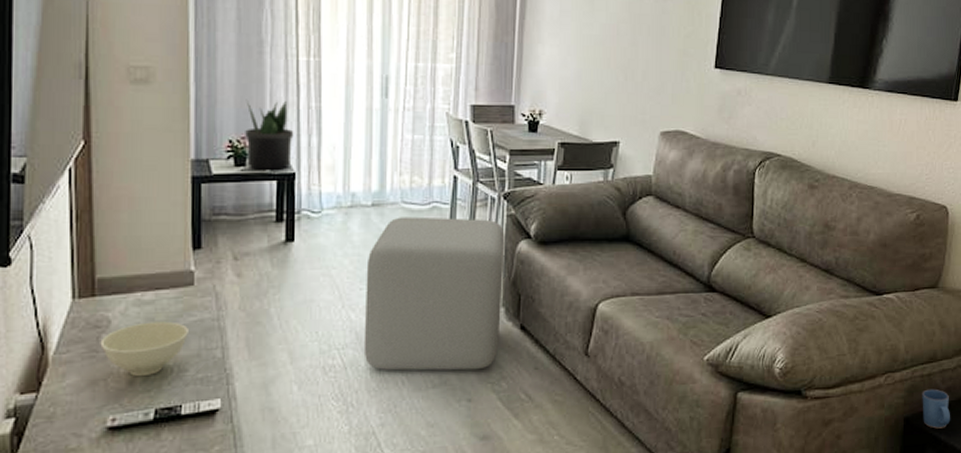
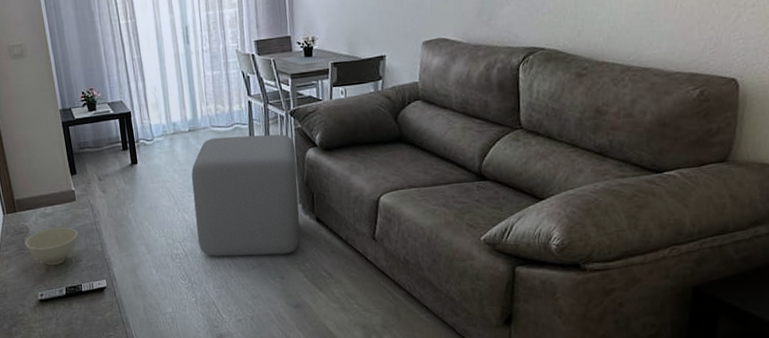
planter: present [245,99,294,170] -> none [88,57,126,112]
mug: present [922,389,951,429] -> none [712,259,747,297]

